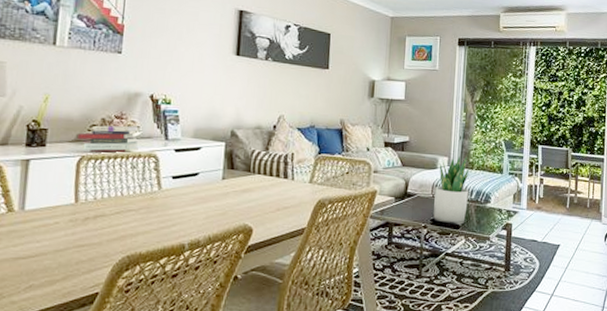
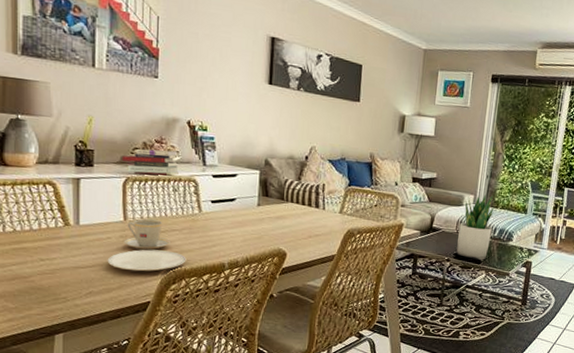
plate: none [52,233,142,259] -> present [107,249,187,272]
teacup: none [73,200,125,234] -> present [124,219,170,251]

